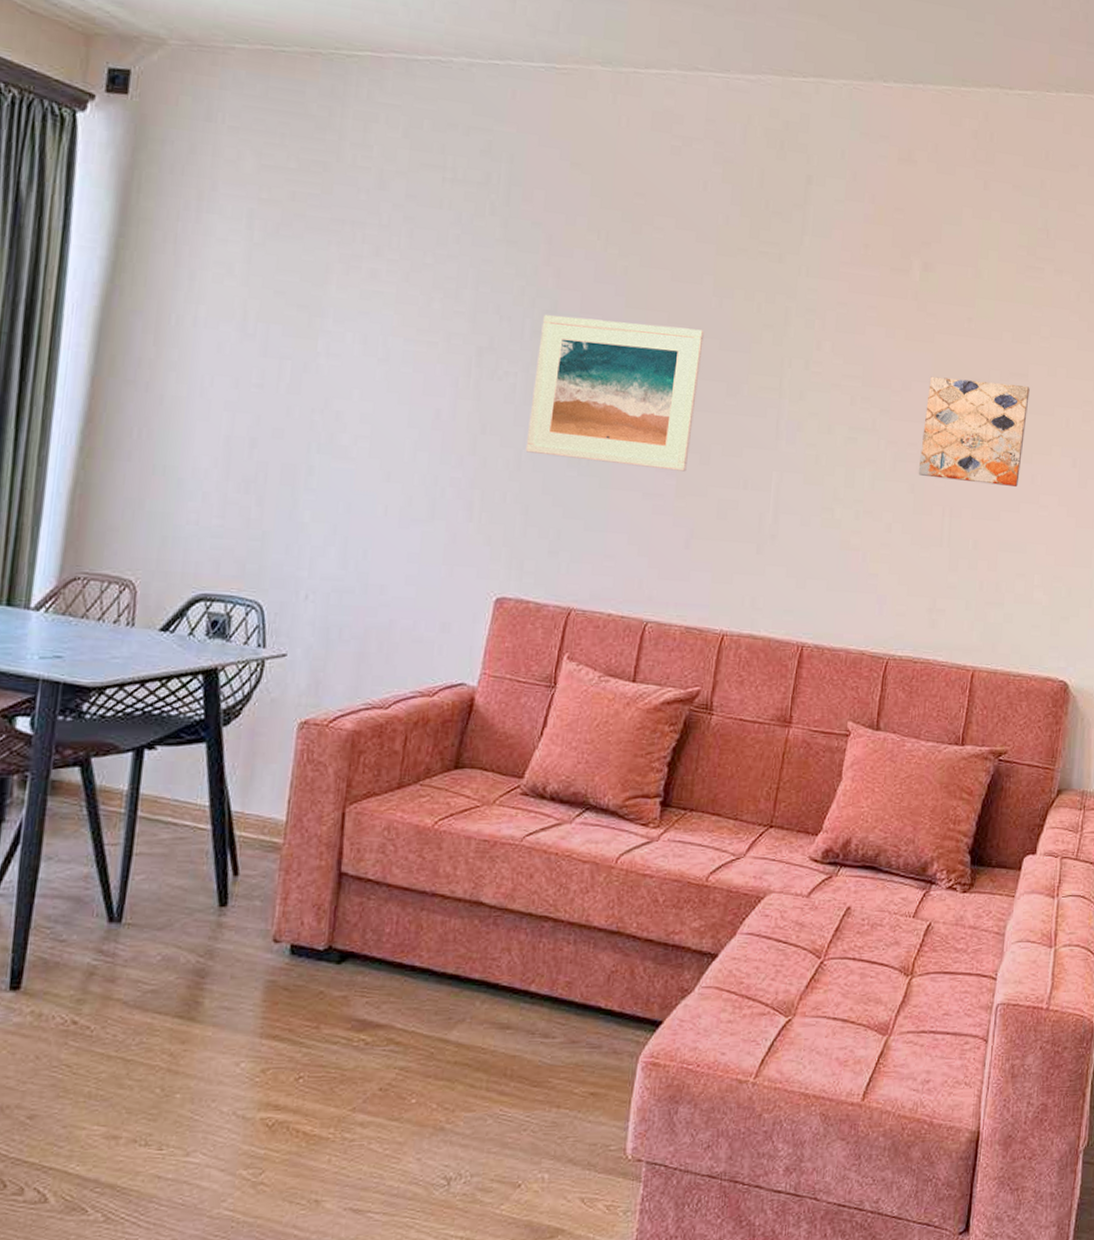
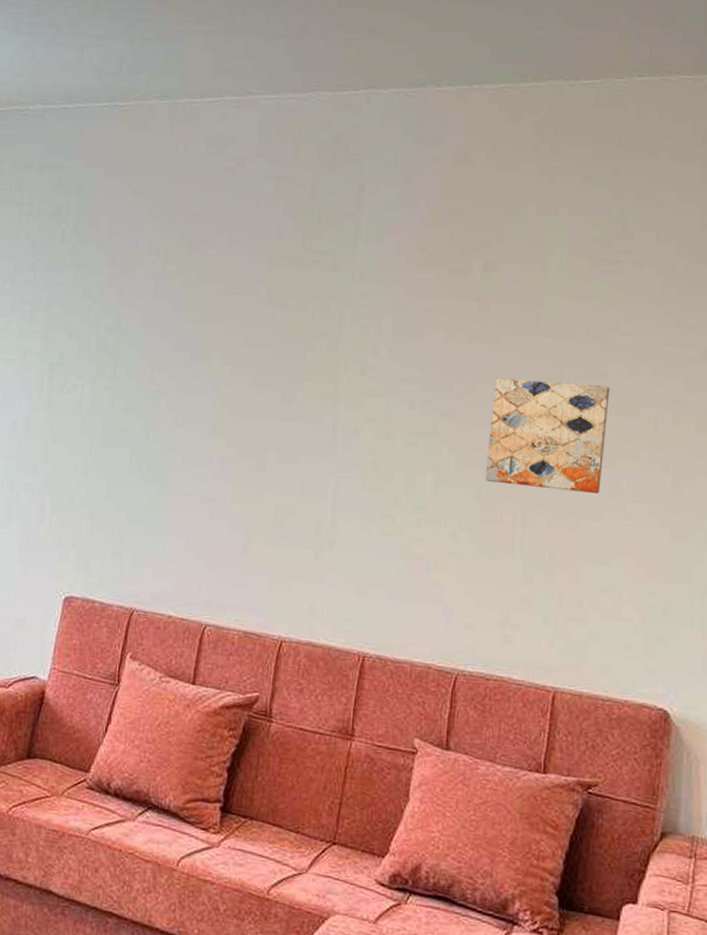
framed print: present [525,315,704,472] -> none [91,331,259,478]

